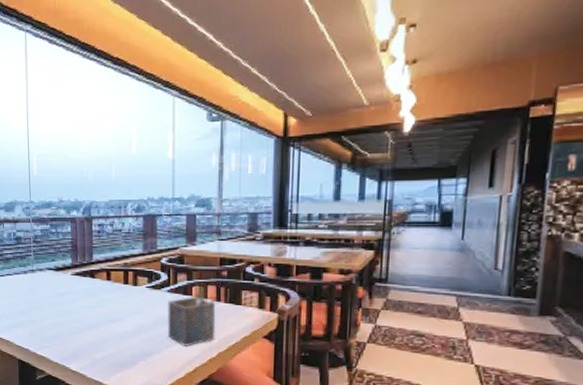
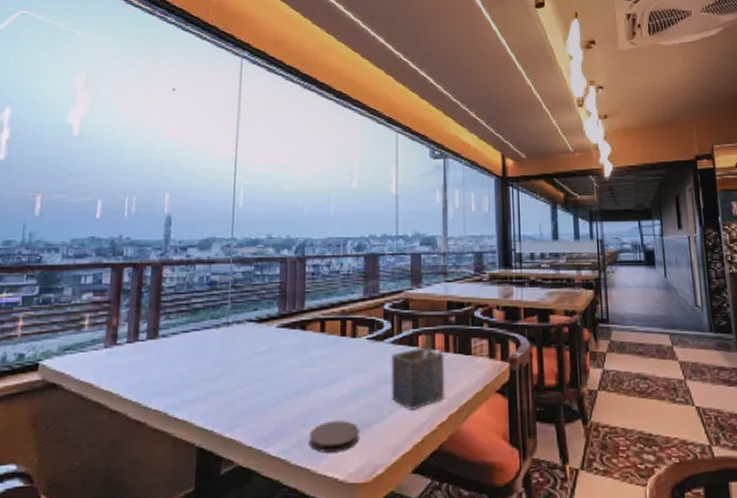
coaster: none [101,349,141,373] -> present [309,420,359,453]

